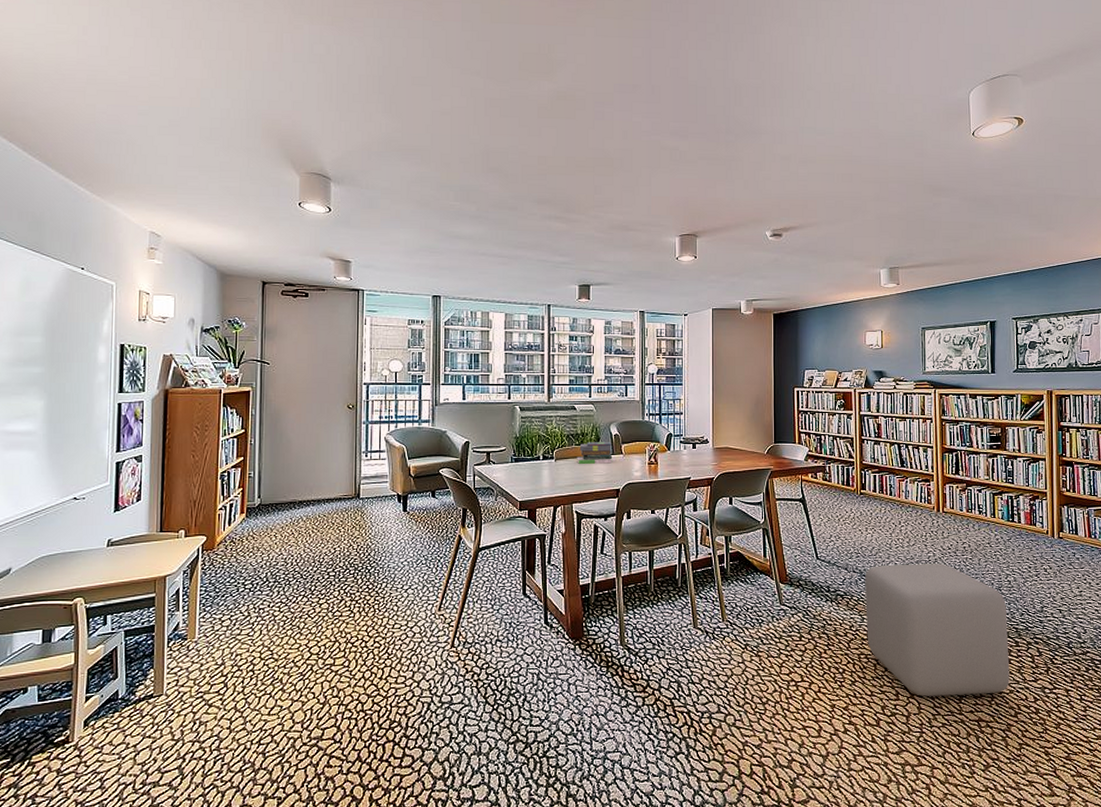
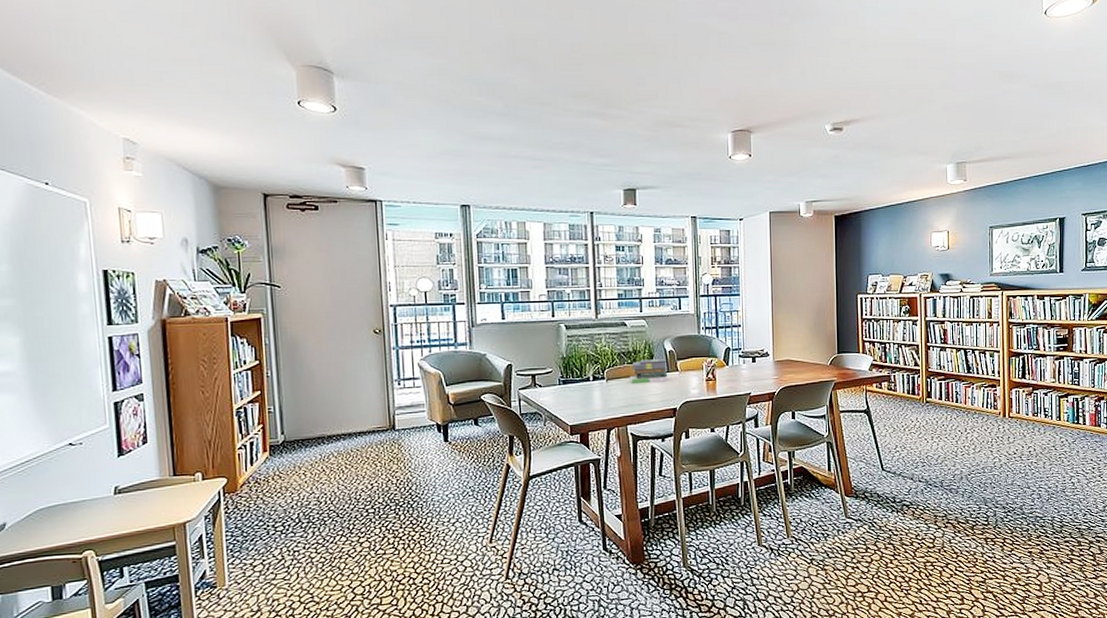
pouf: present [865,563,1010,697] -> none [931,468,1071,600]

